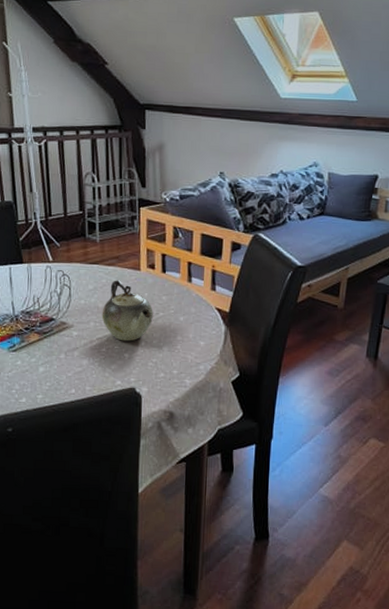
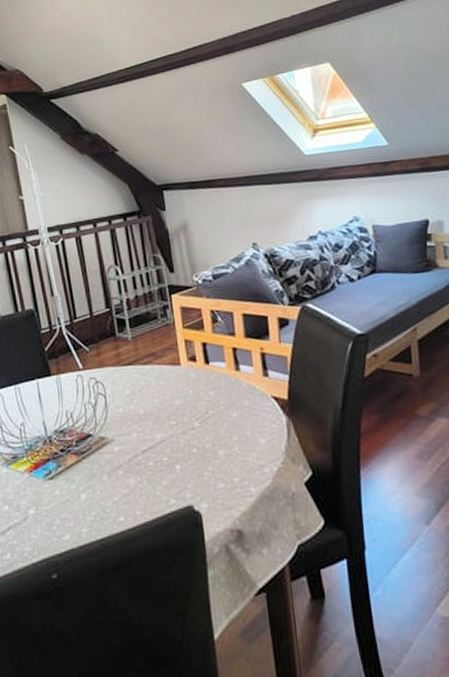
teapot: present [101,280,153,342] -> none [143,379,202,451]

